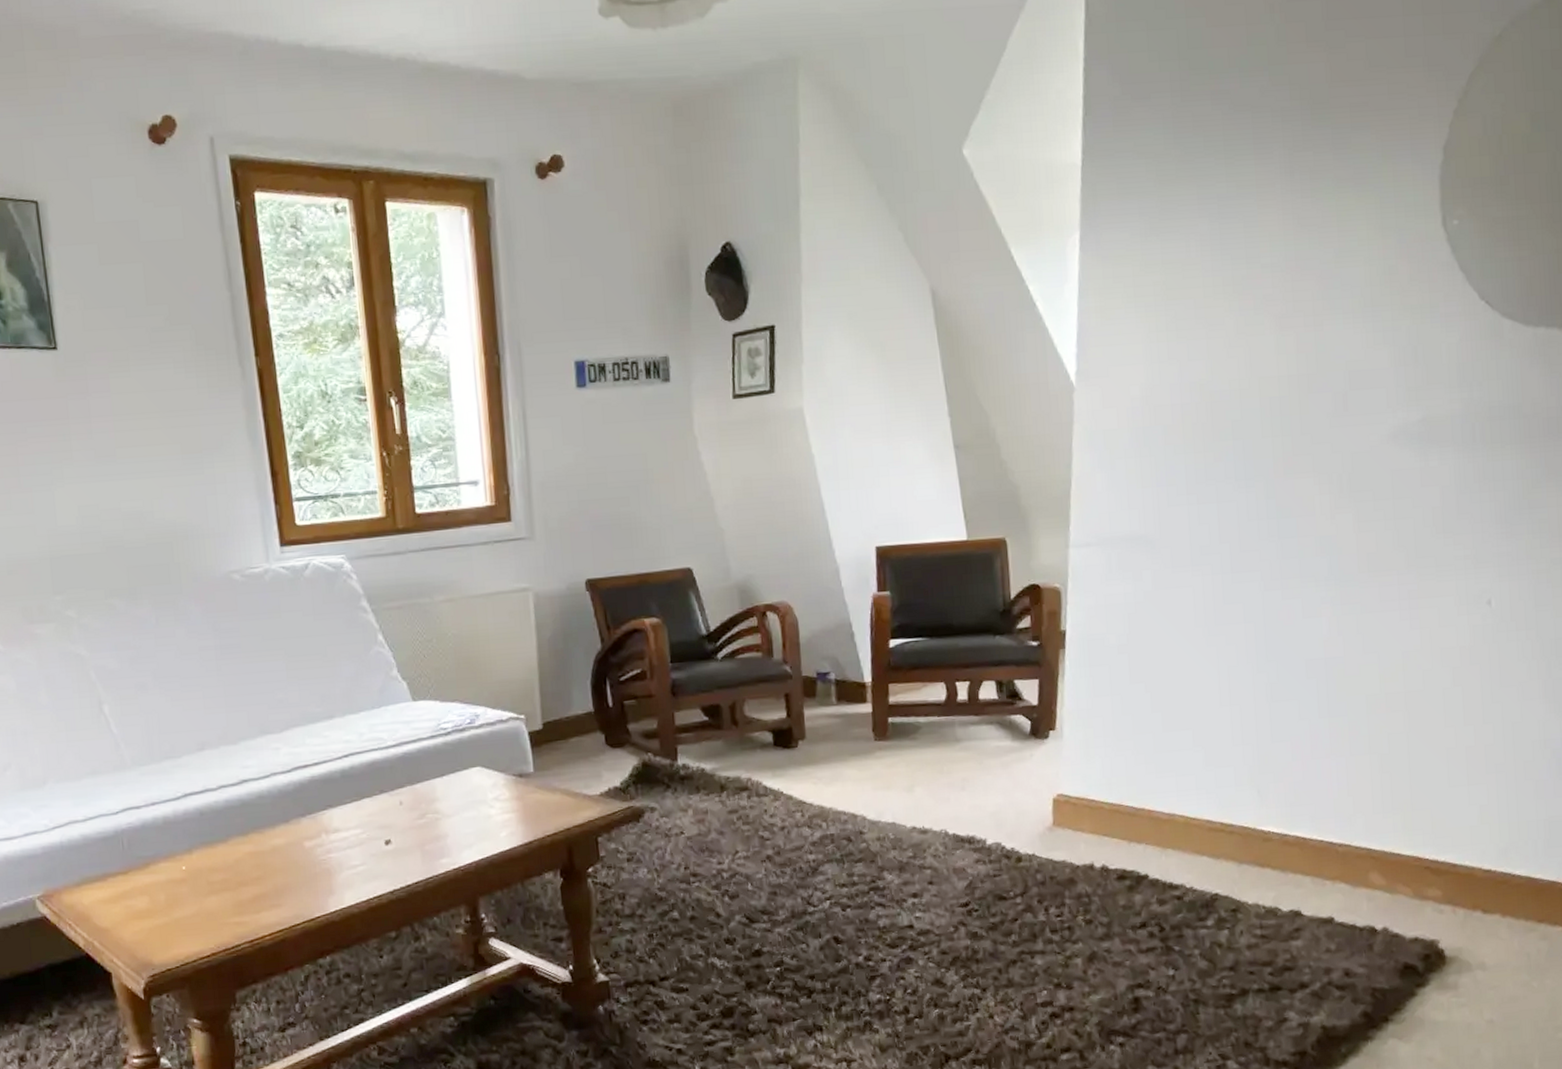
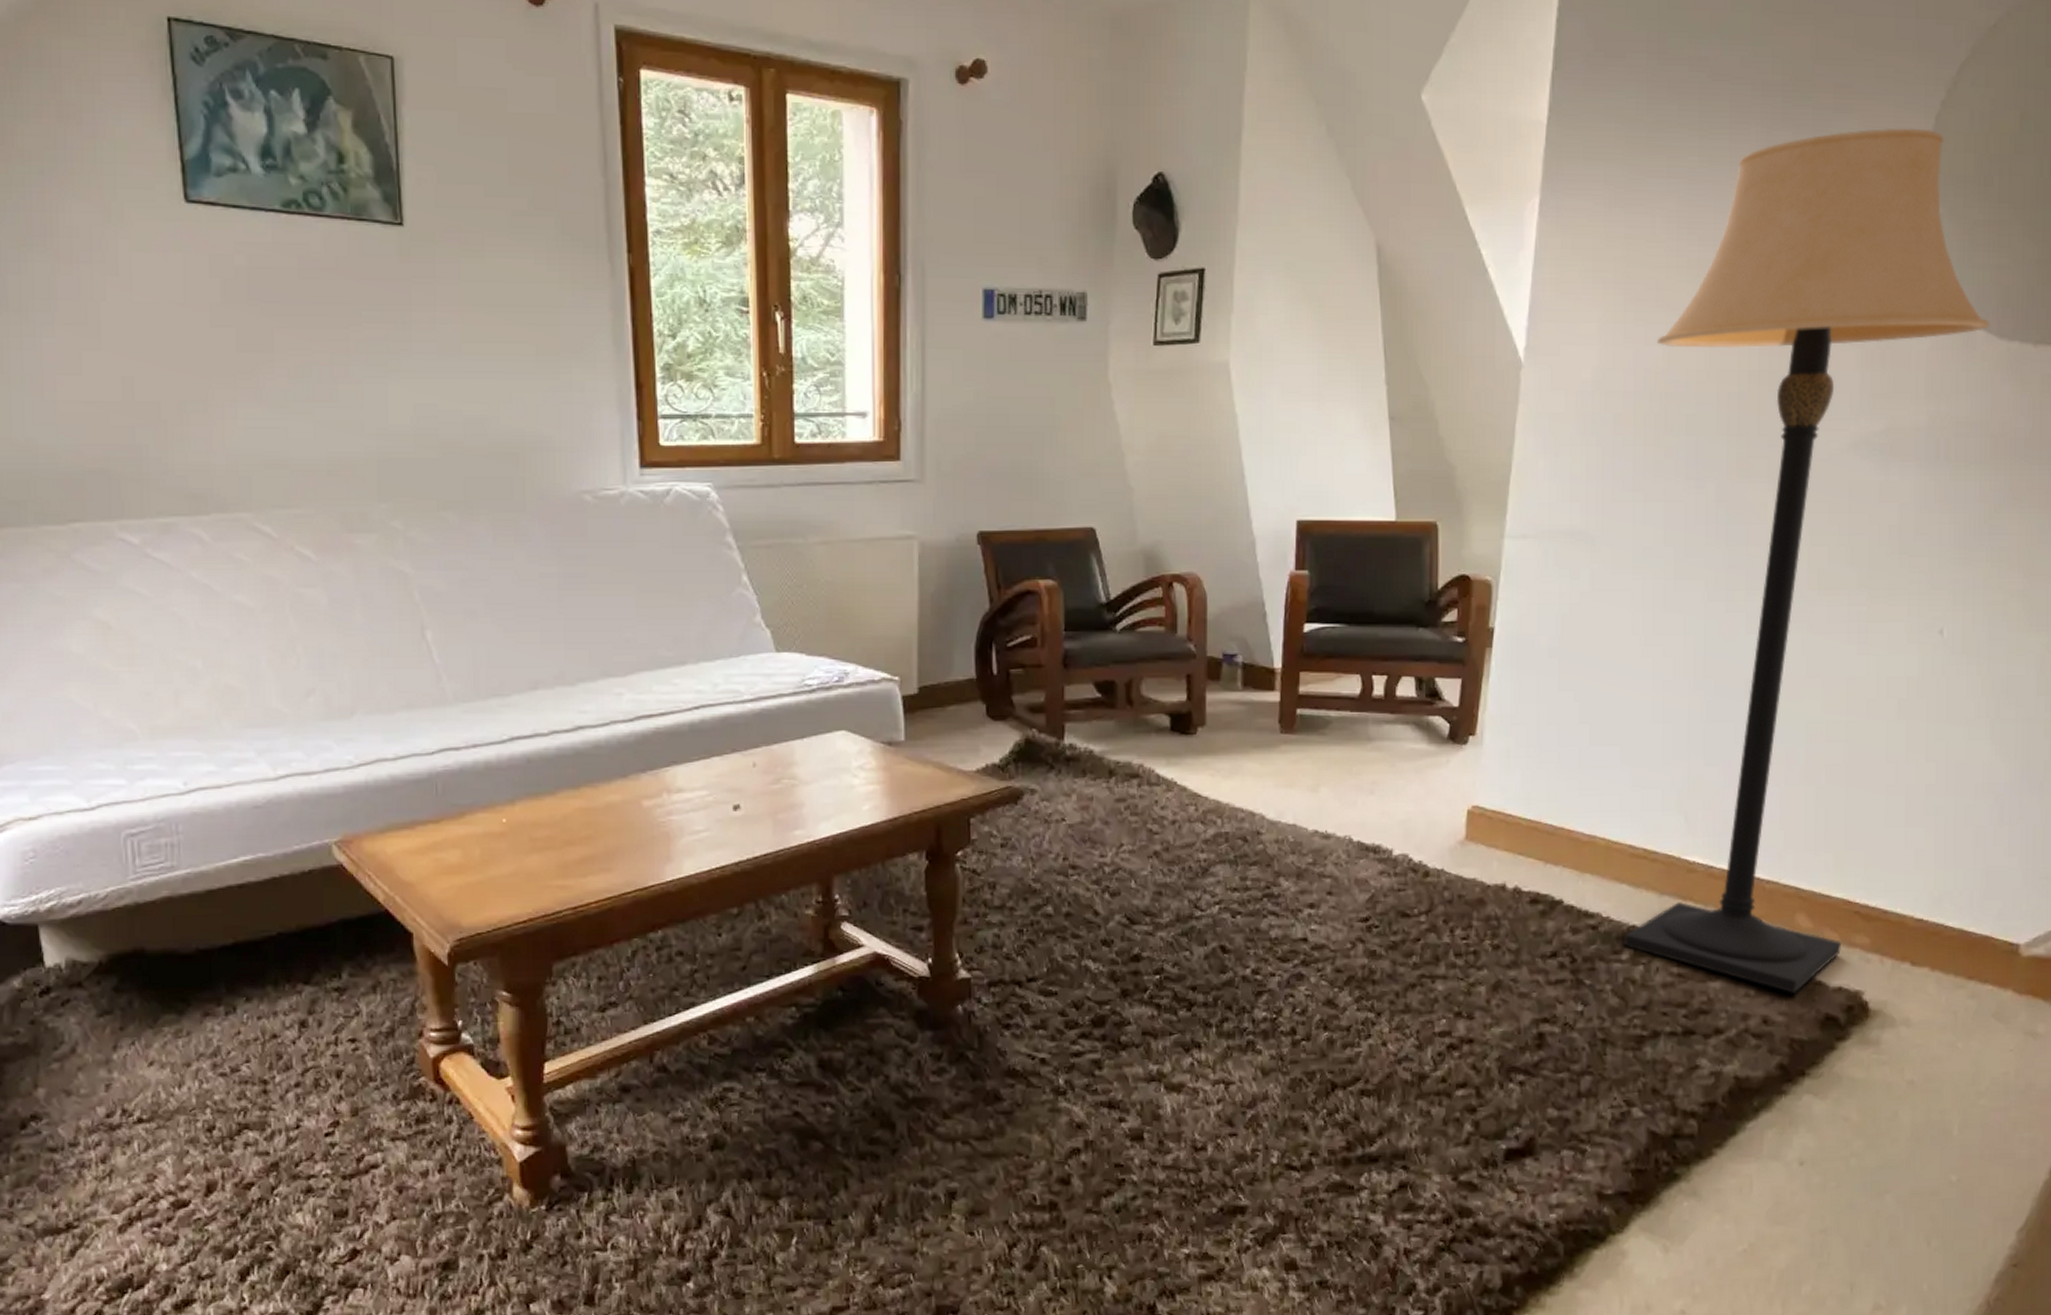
lamp: none [1199,137,1516,947] -> present [1623,127,1990,993]

